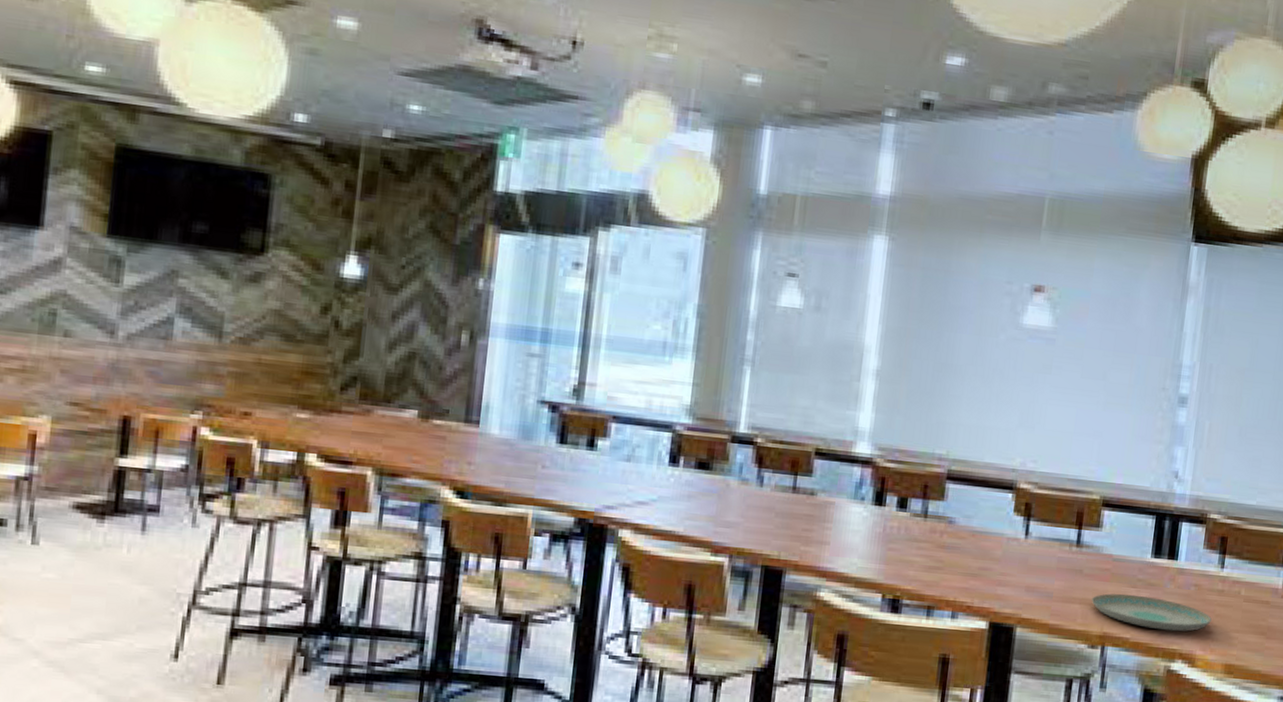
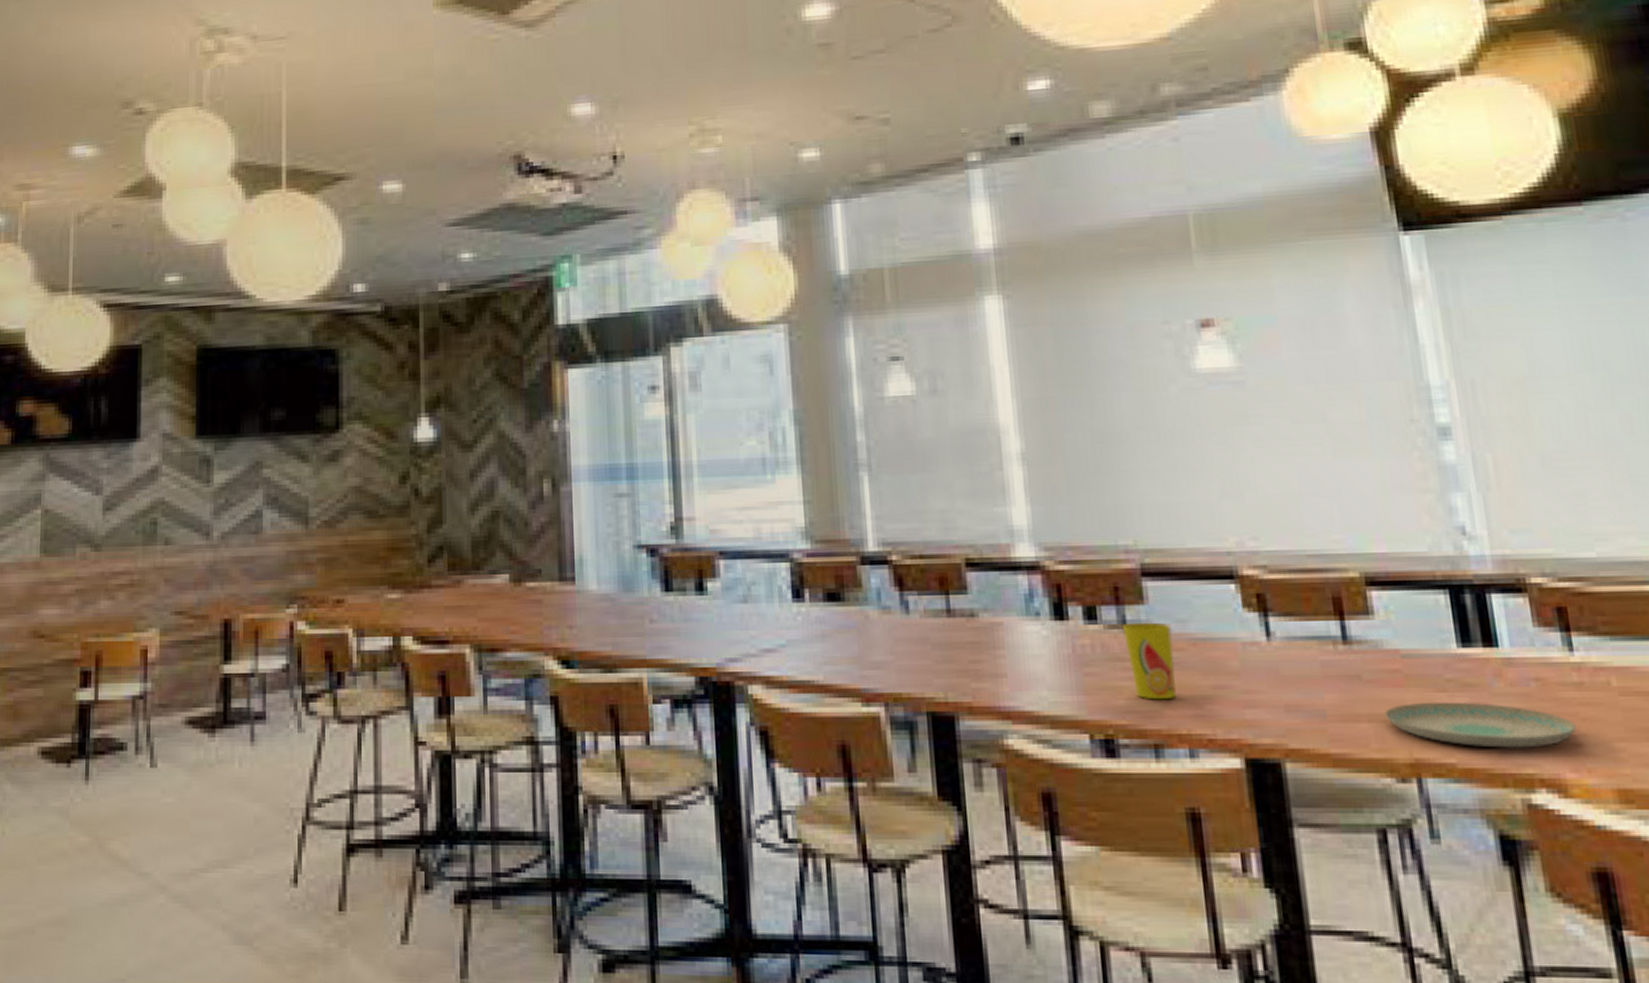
cup: none [923,513,959,574] -> present [1121,622,1176,700]

